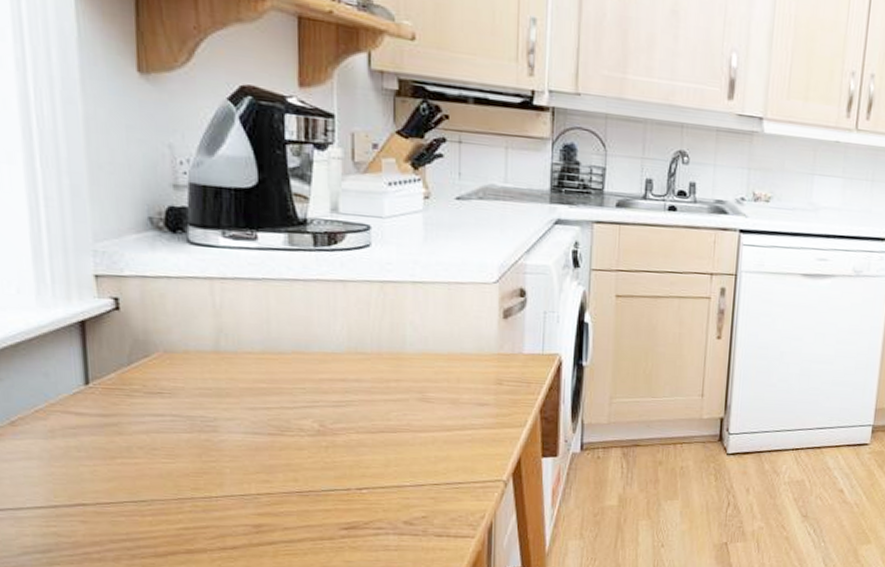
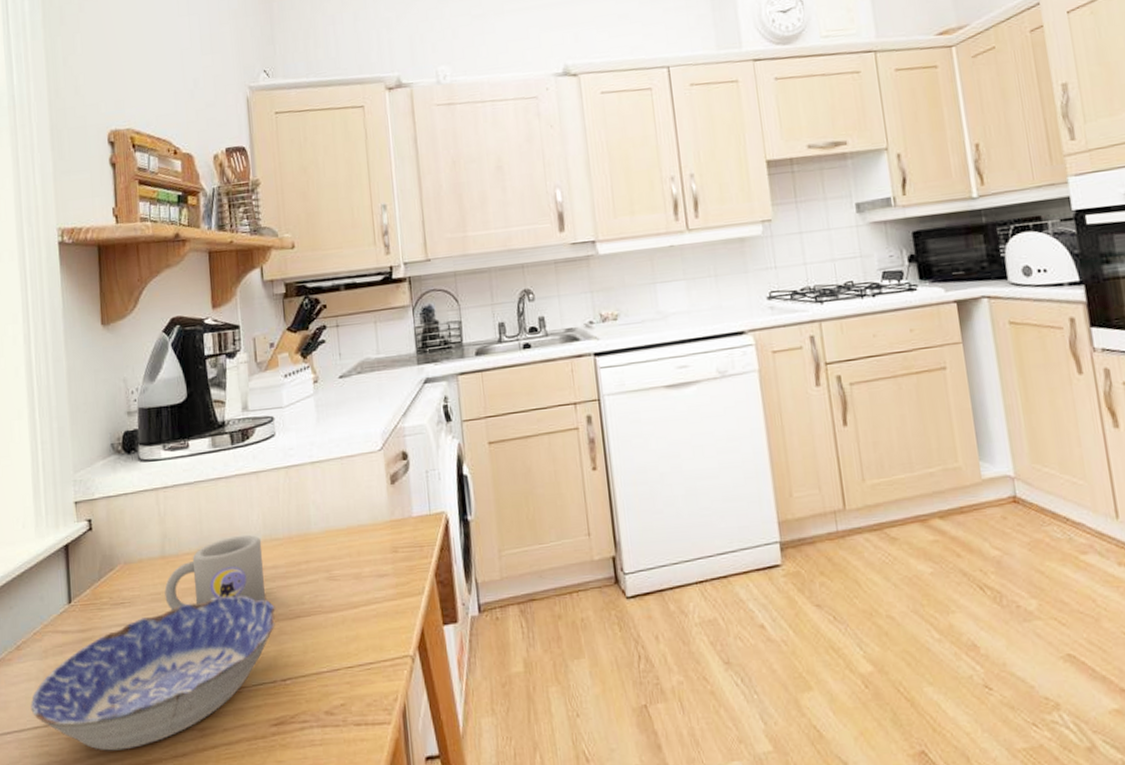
bowl: none [31,401,357,538] -> present [31,596,277,751]
mug: none [217,343,345,413] -> present [164,535,266,610]

